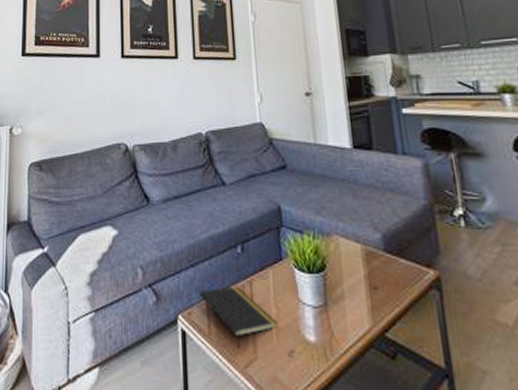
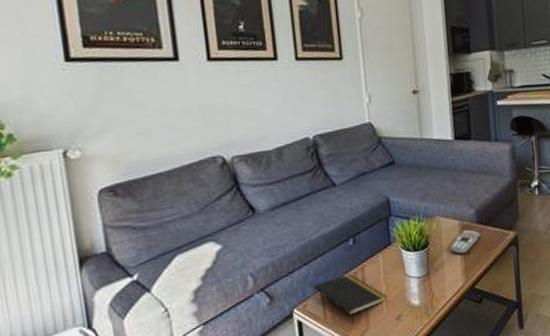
remote control: none [351,258,391,289] -> present [450,229,481,255]

